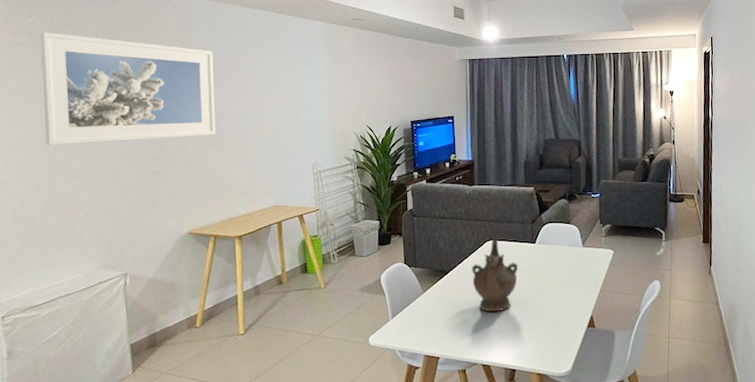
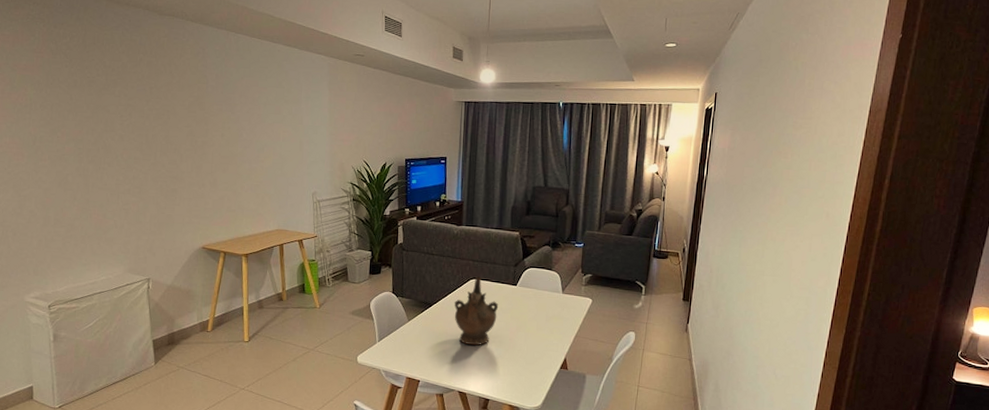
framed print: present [40,31,216,146] -> none [73,52,227,160]

